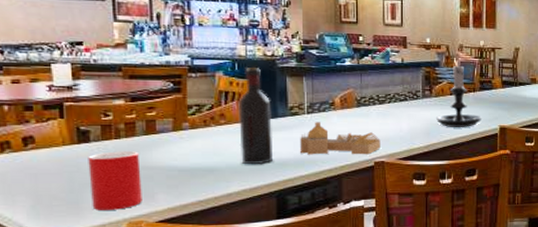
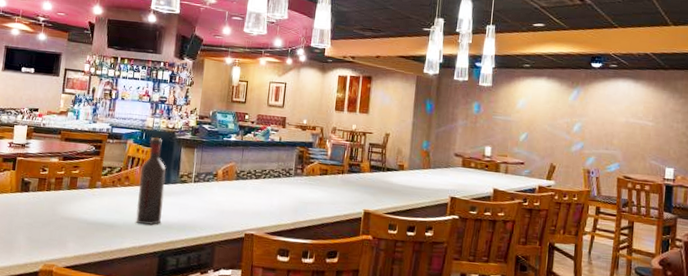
cup: present [88,151,142,210] -> none [21,201,61,253]
house frame: present [300,122,381,155] -> none [184,191,253,226]
candle holder: present [436,62,481,127] -> none [305,143,347,209]

